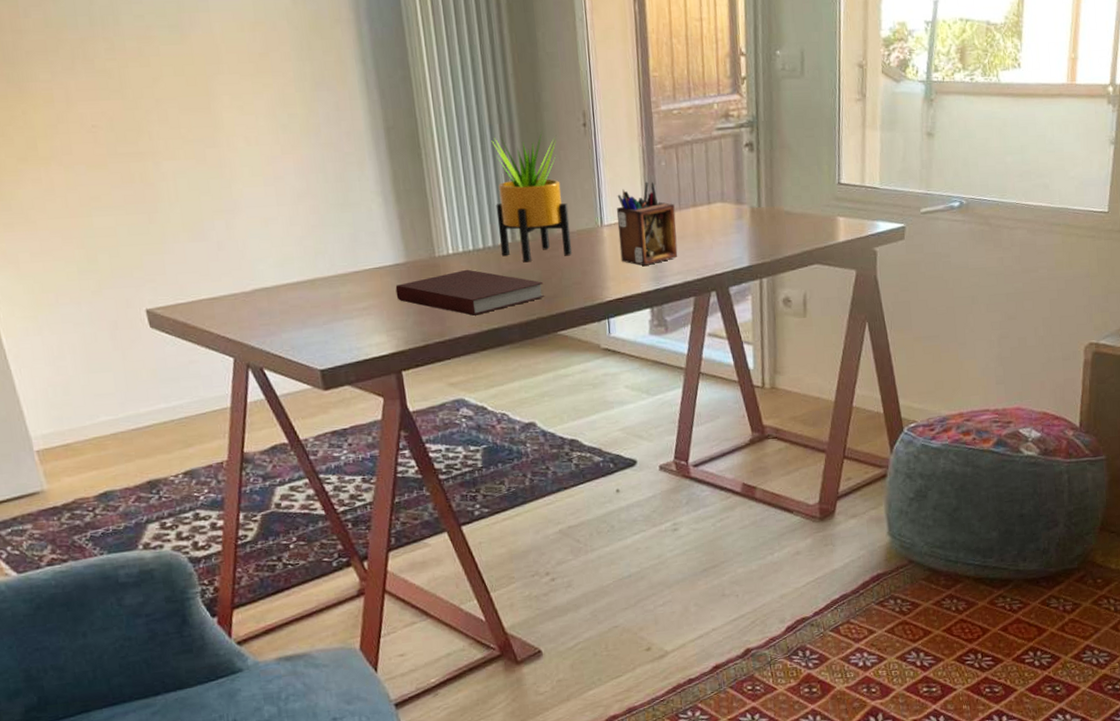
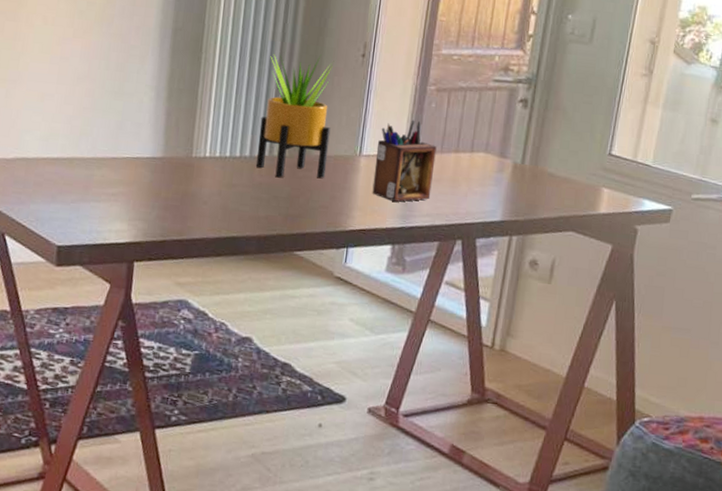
notebook: present [395,269,545,316] -> none [146,174,291,221]

